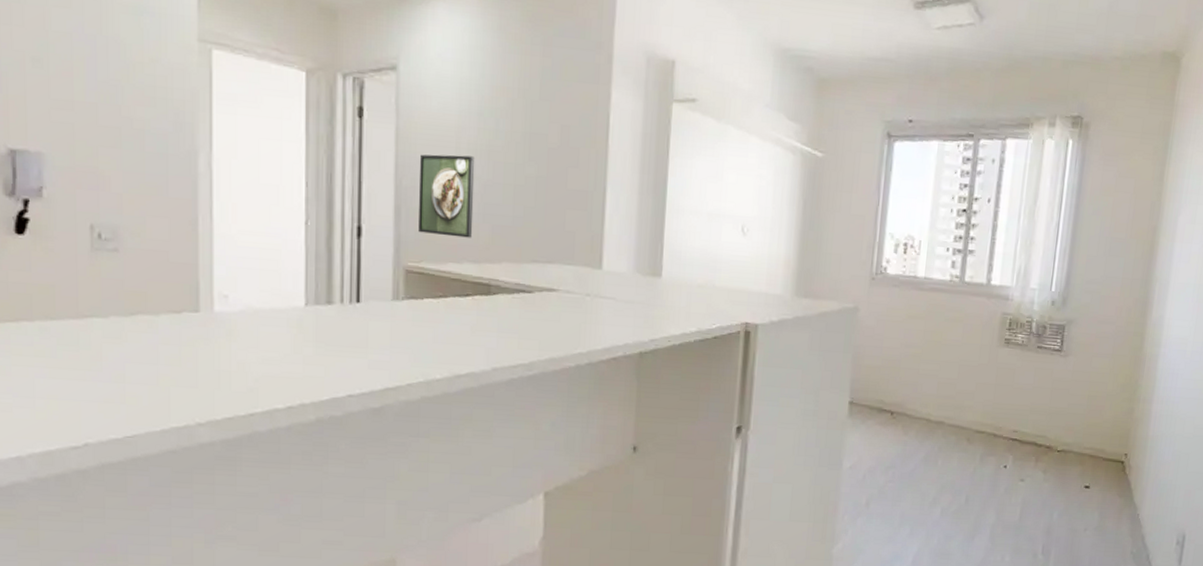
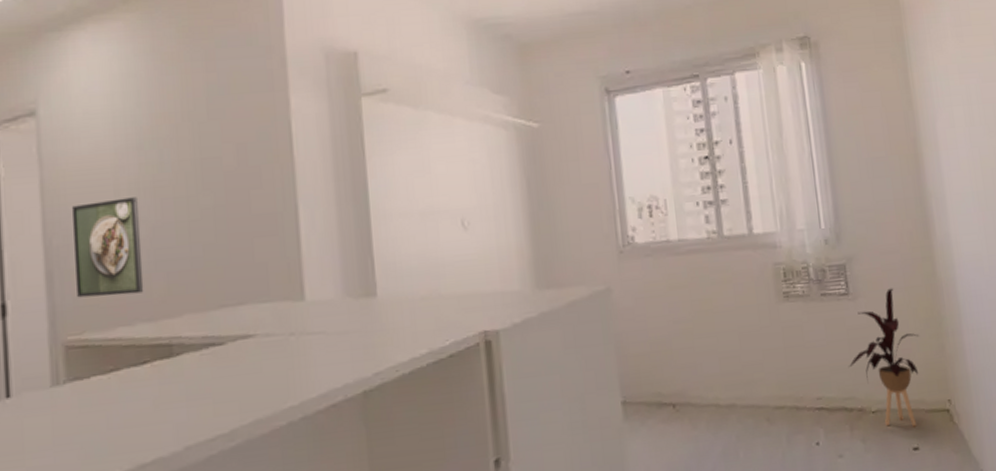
house plant: none [1046,353,1114,470] -> present [848,288,920,427]

